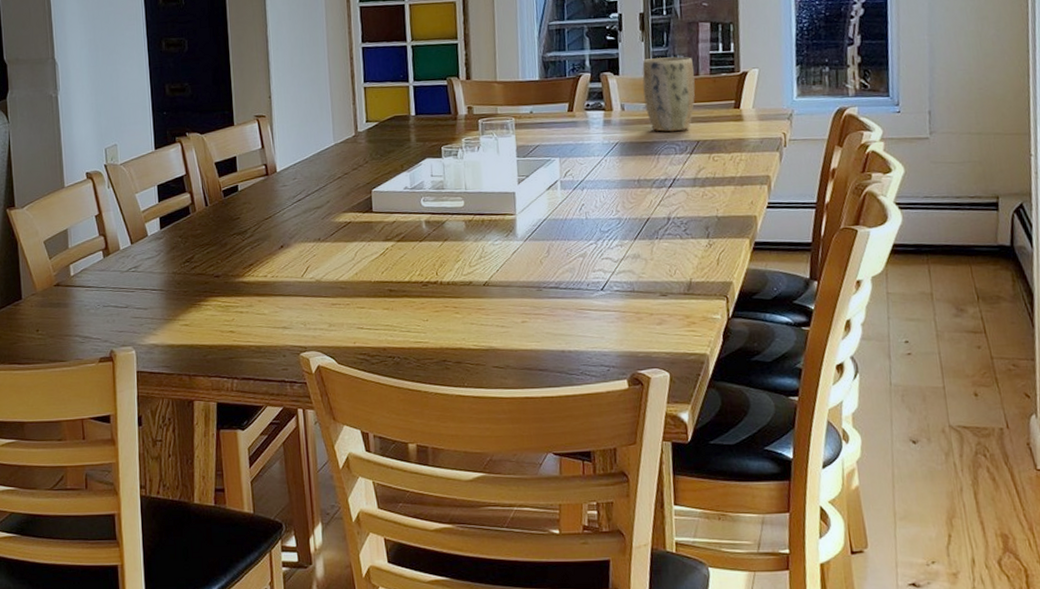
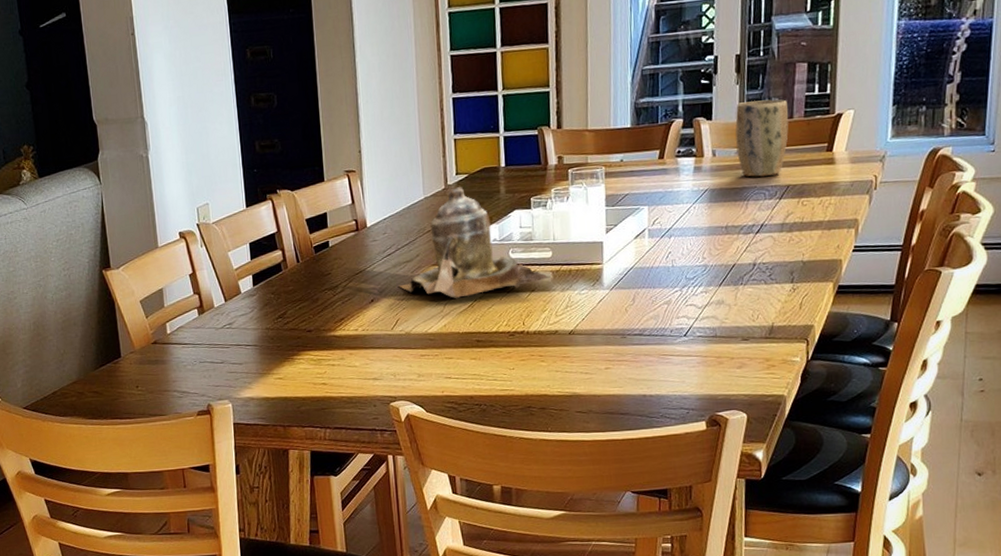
teapot: none [309,133,463,246] -> present [399,186,551,298]

